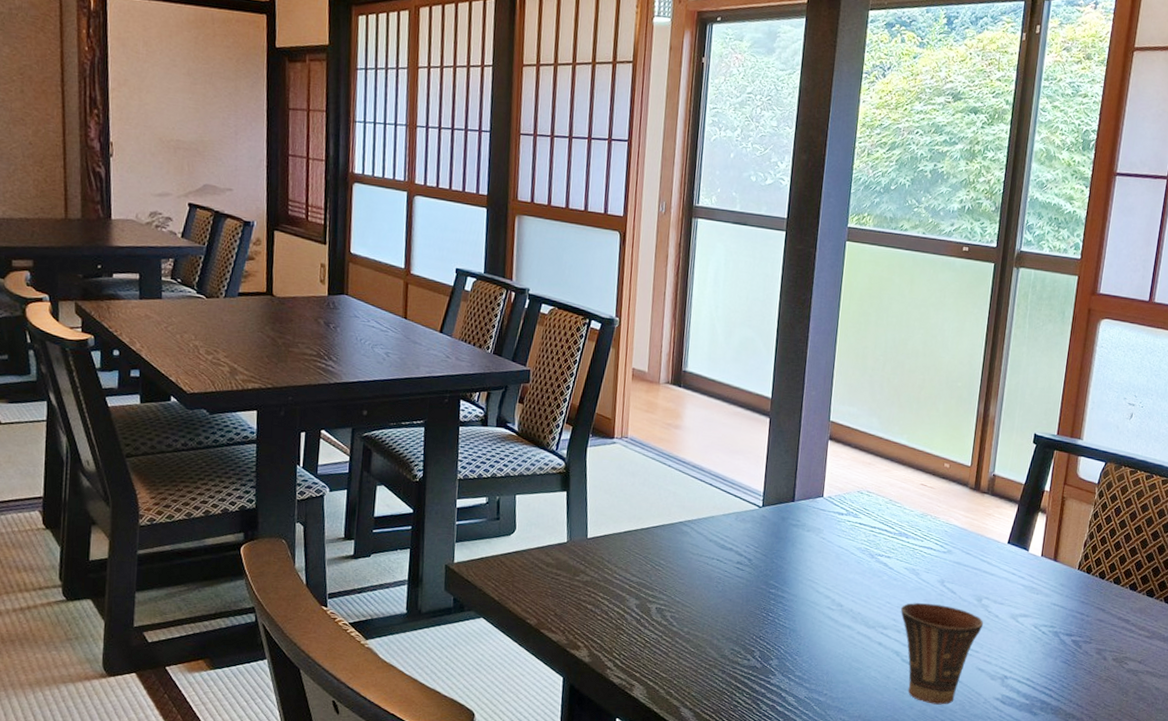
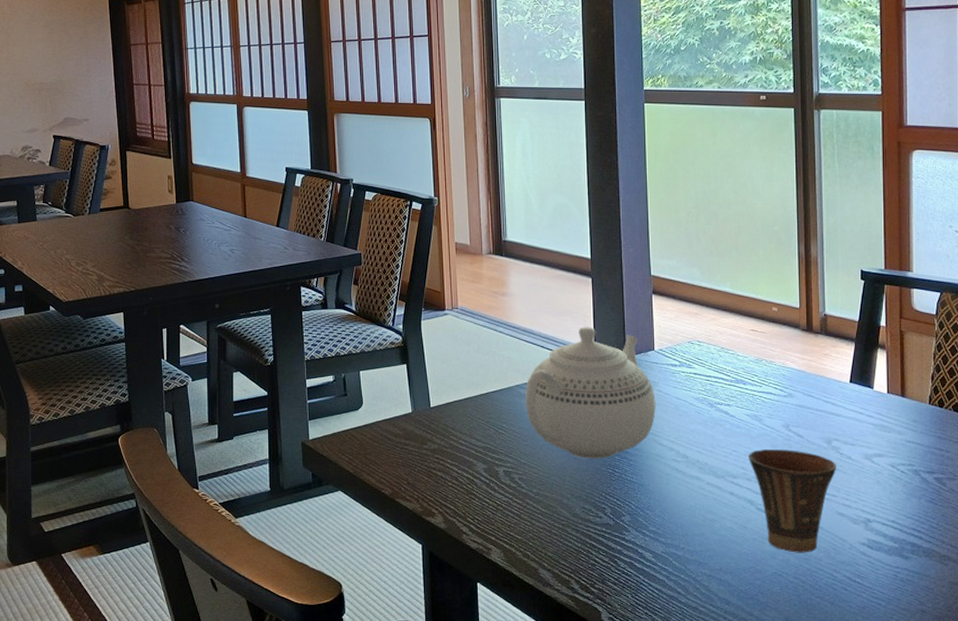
teapot: none [686,467,819,602] -> present [526,326,656,459]

